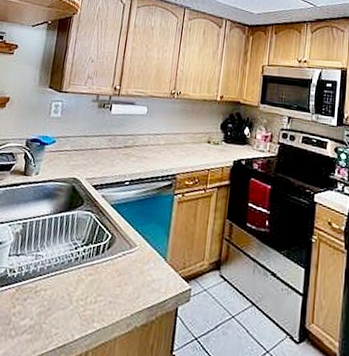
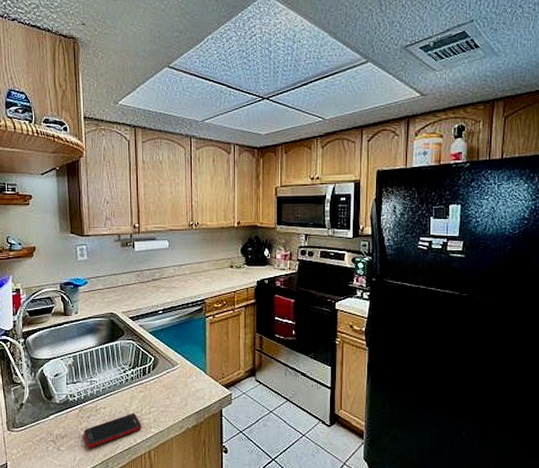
cell phone: none [14,300,84,340] -> present [84,413,142,448]

